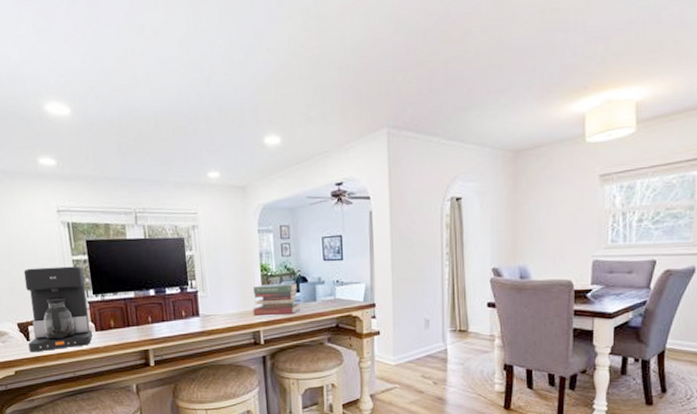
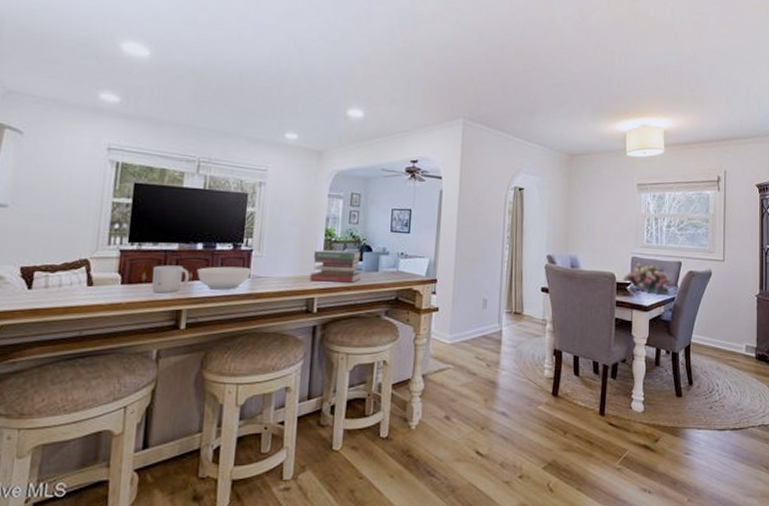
coffee maker: present [23,266,93,352] -> none [27,205,124,304]
mug: none [117,311,149,337] -> present [152,265,190,293]
bowl: none [154,307,200,330] -> present [197,266,251,290]
flower arrangement: none [582,266,642,299] -> present [623,263,671,294]

